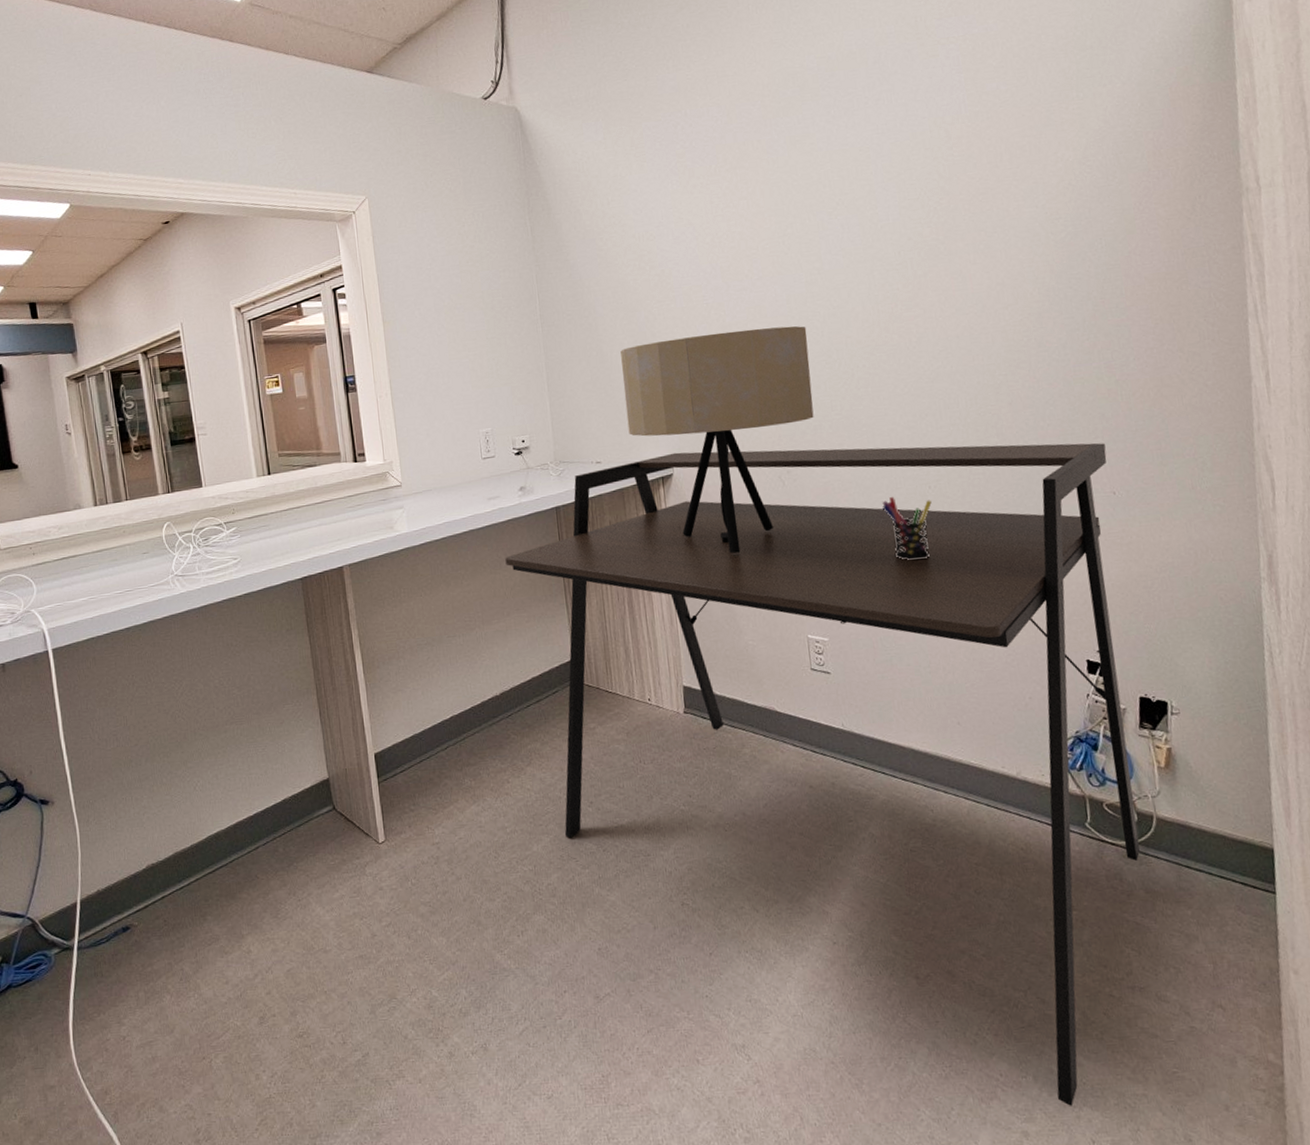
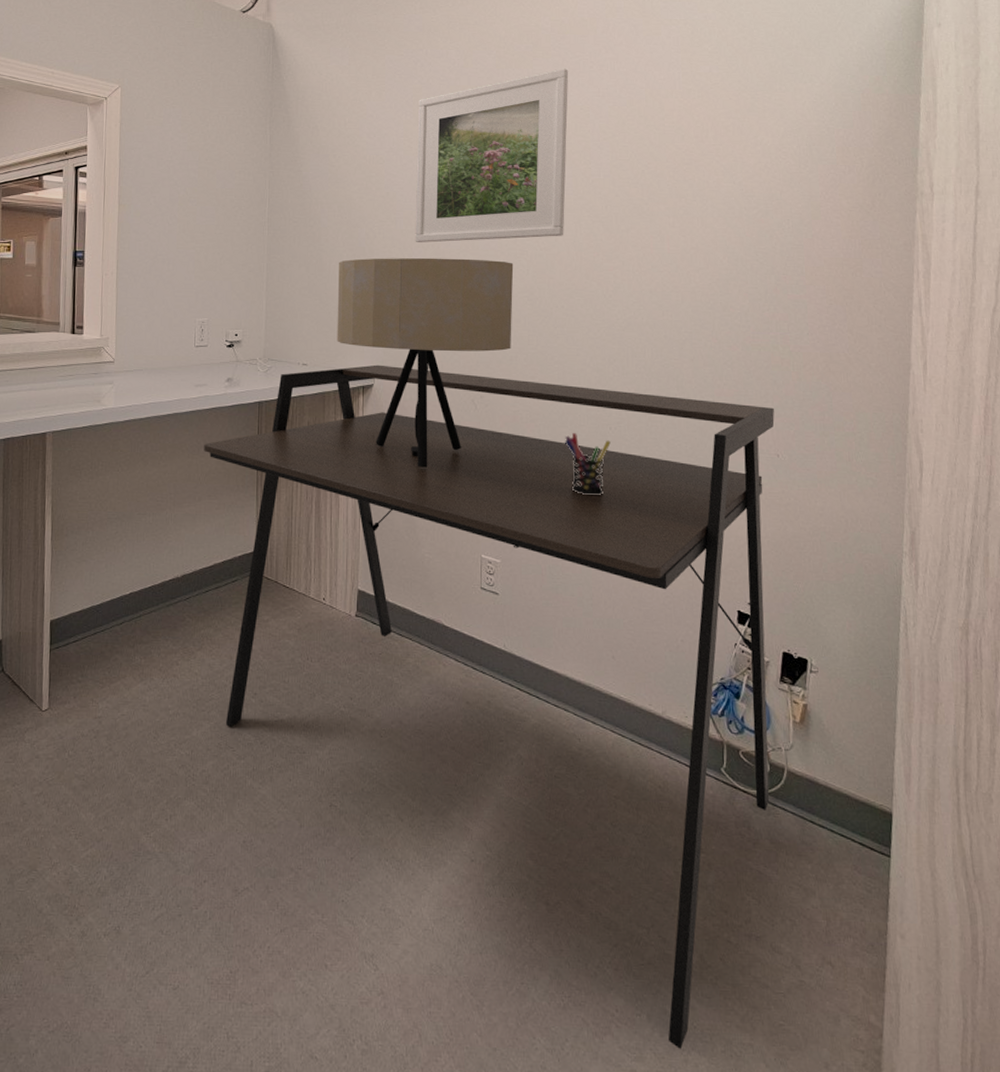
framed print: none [683,109,857,319] -> present [415,68,569,243]

